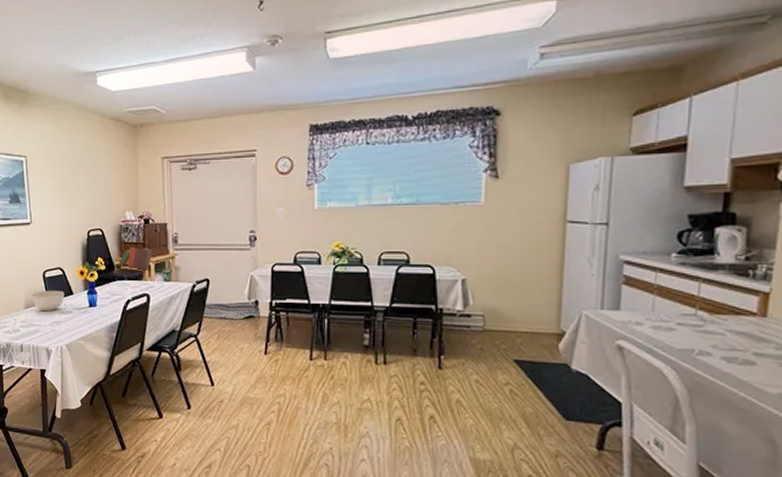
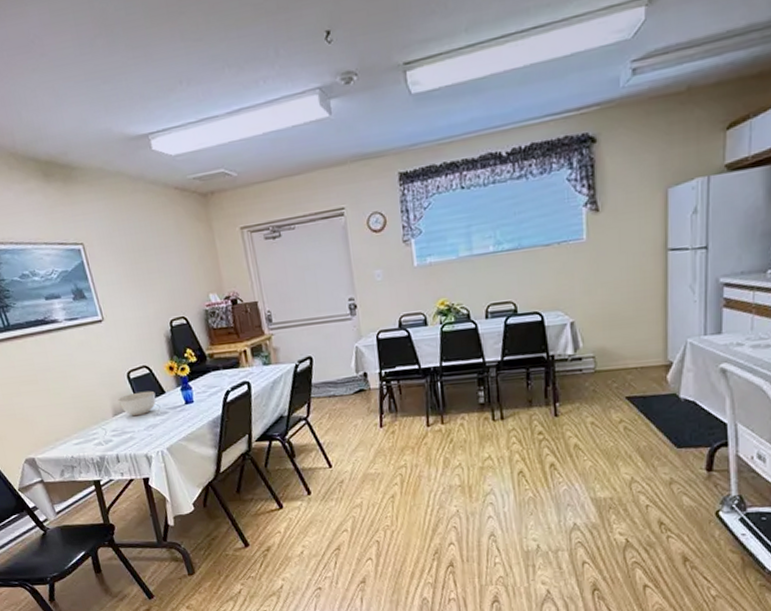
books: present [119,248,152,271] -> none [210,331,246,357]

